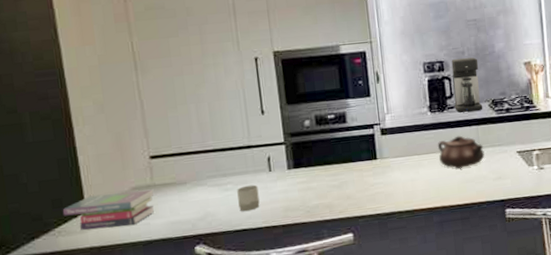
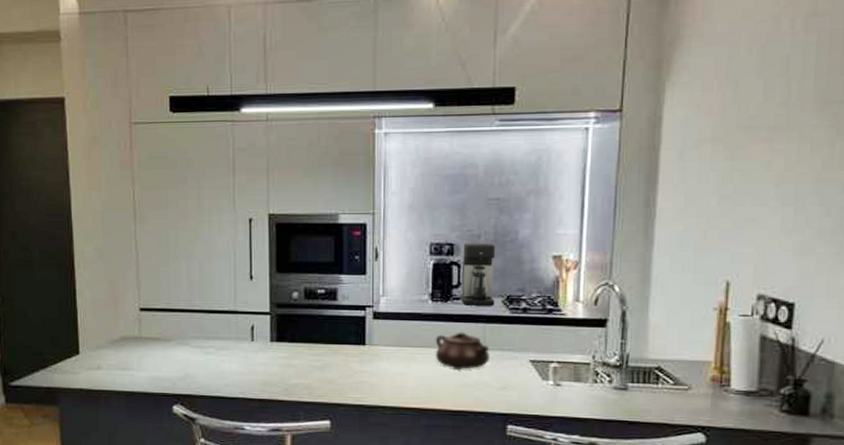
books: present [62,189,154,230] -> none [59,339,139,375]
cup: present [237,184,260,212] -> none [218,352,239,379]

